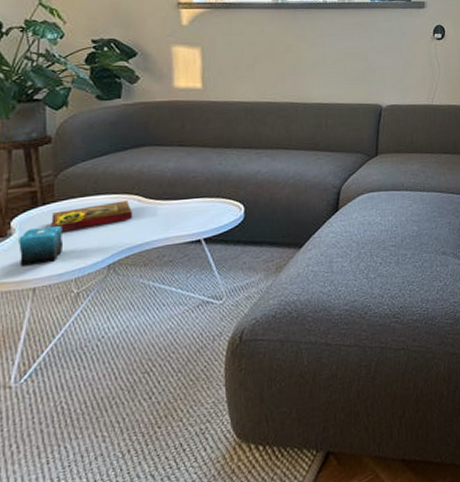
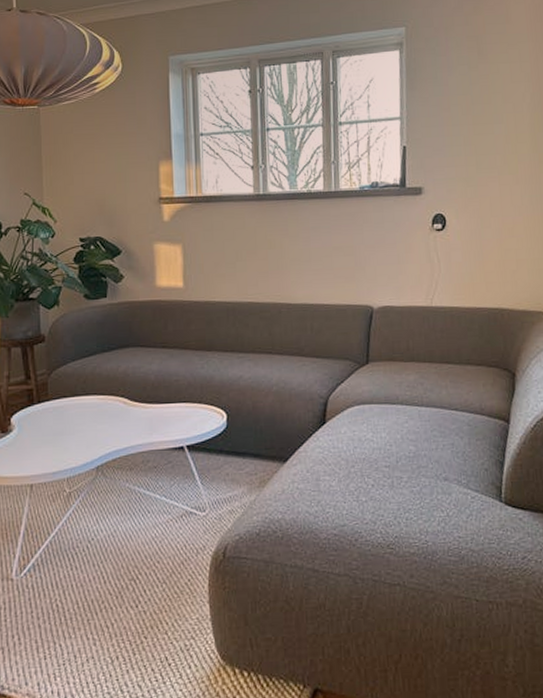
candle: present [19,225,64,266] -> none [18,424,57,462]
book: present [51,200,133,233] -> none [46,402,119,432]

